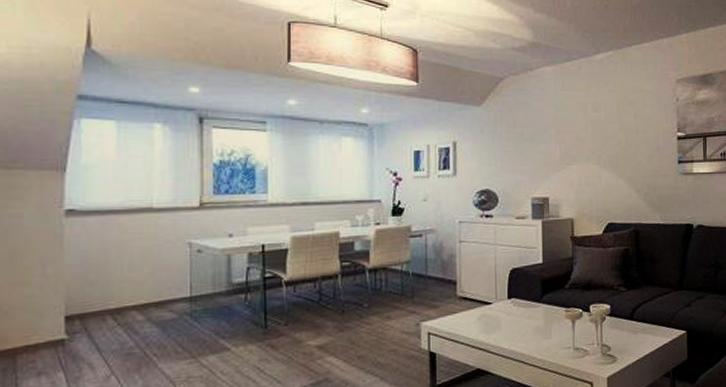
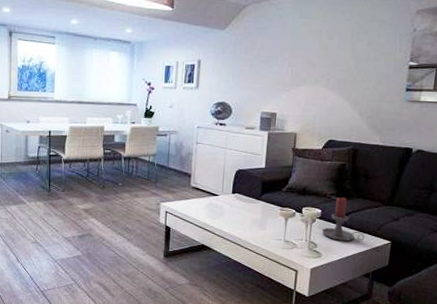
candle holder: none [613,287,660,339] -> present [322,197,365,241]

